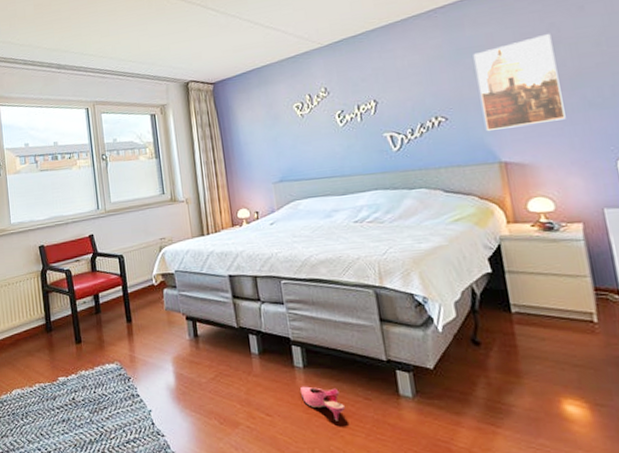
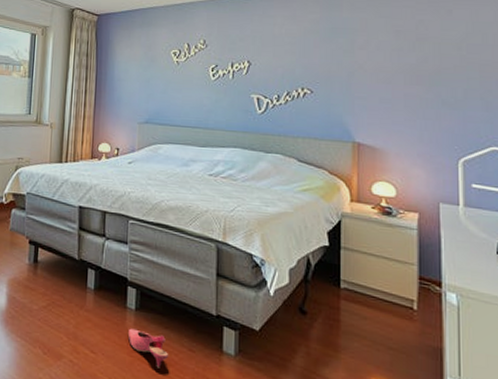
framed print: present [473,33,566,131] -> none [346,29,419,113]

